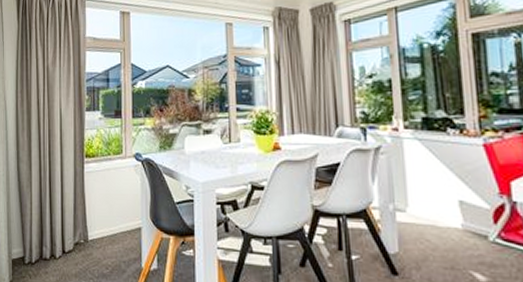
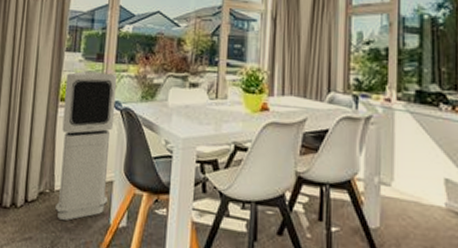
air purifier: none [89,128,139,267] -> present [55,71,118,221]

